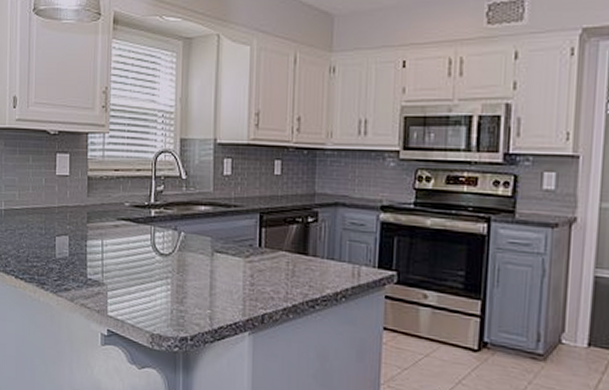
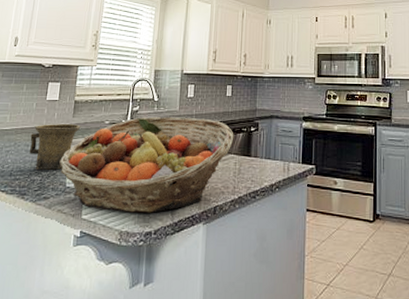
mug: none [43,204,98,258] -> present [29,124,81,170]
fruit basket: none [77,199,286,316] -> present [59,117,234,213]

